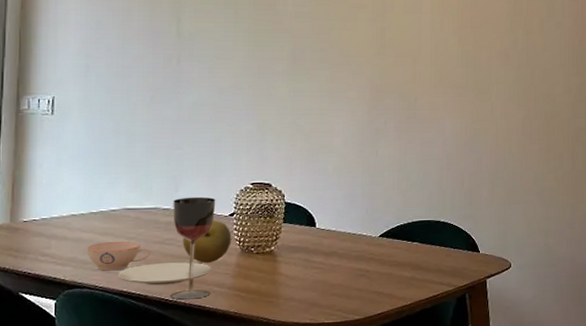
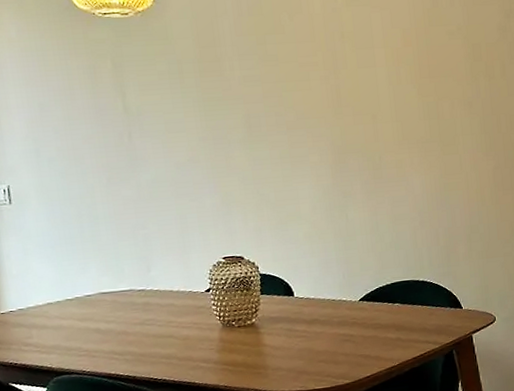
teacup: present [86,241,152,271] -> none [68,325,134,356]
plate: present [118,262,211,286] -> none [103,340,195,366]
wineglass: present [170,196,216,300] -> none [147,275,198,378]
fruit: present [183,220,232,263] -> none [162,297,212,340]

